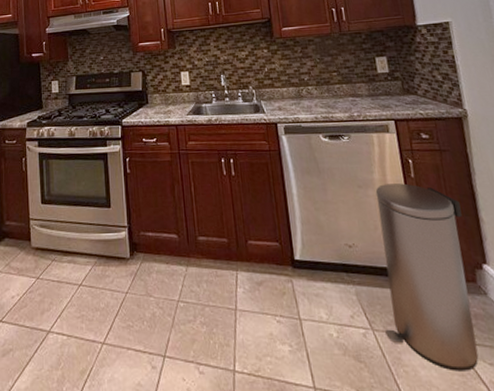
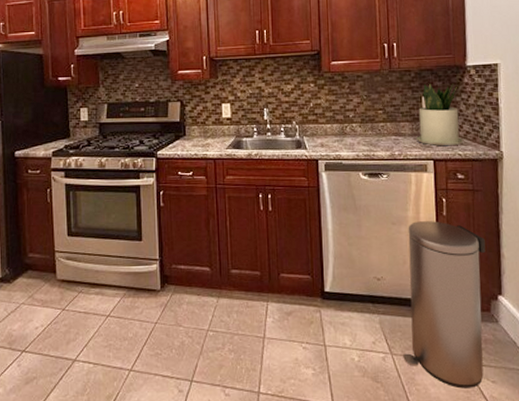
planter: none [372,43,424,106] -> present [416,83,464,146]

